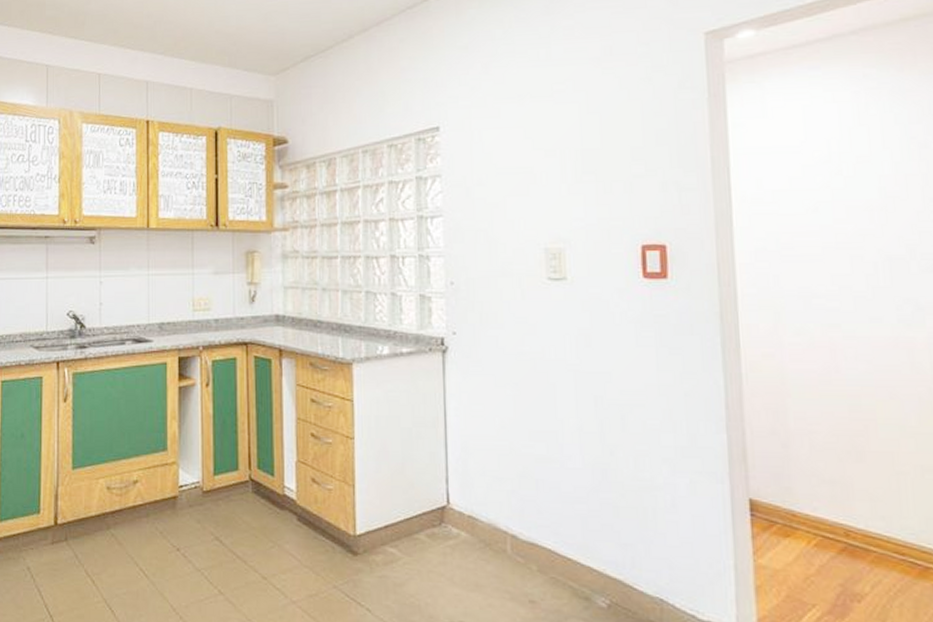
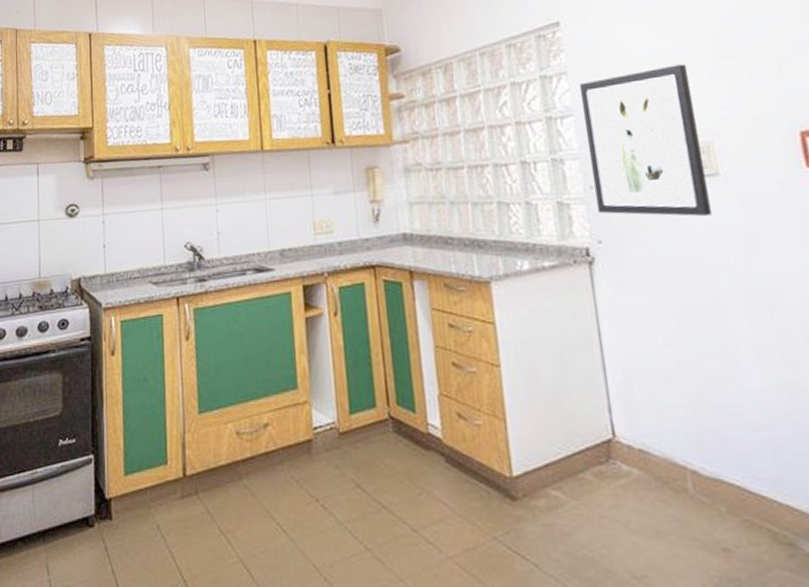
wall art: none [451,176,555,316] -> present [579,64,711,217]

